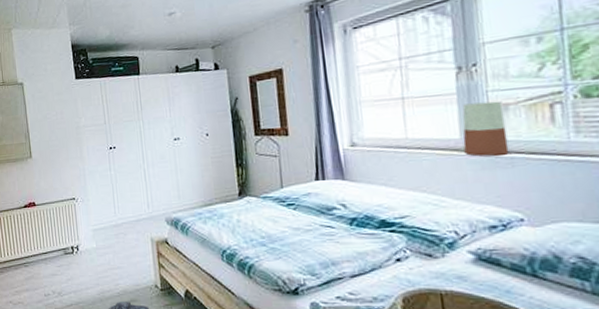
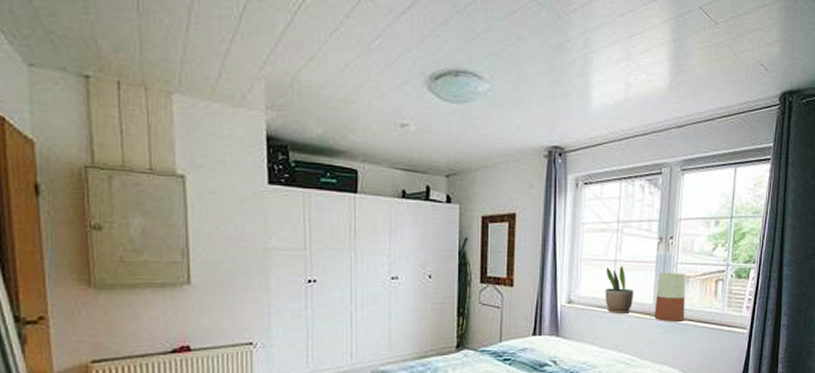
potted plant: none [392,102,433,154] -> present [605,265,634,315]

